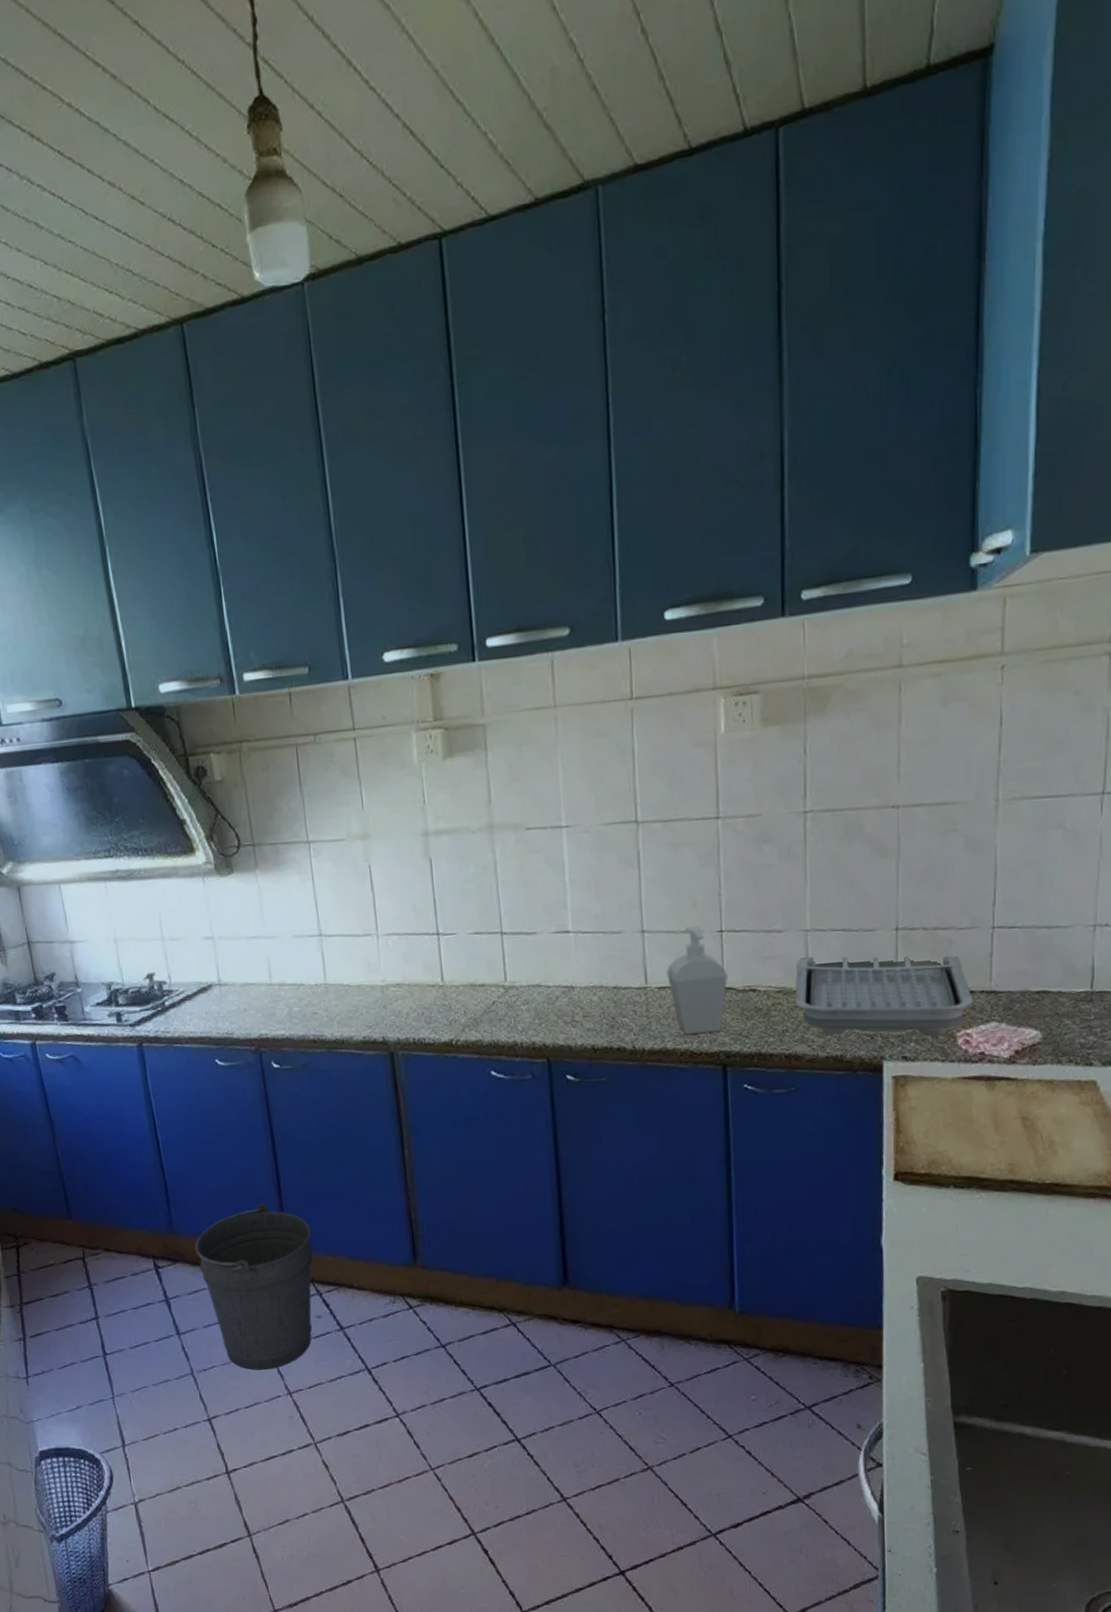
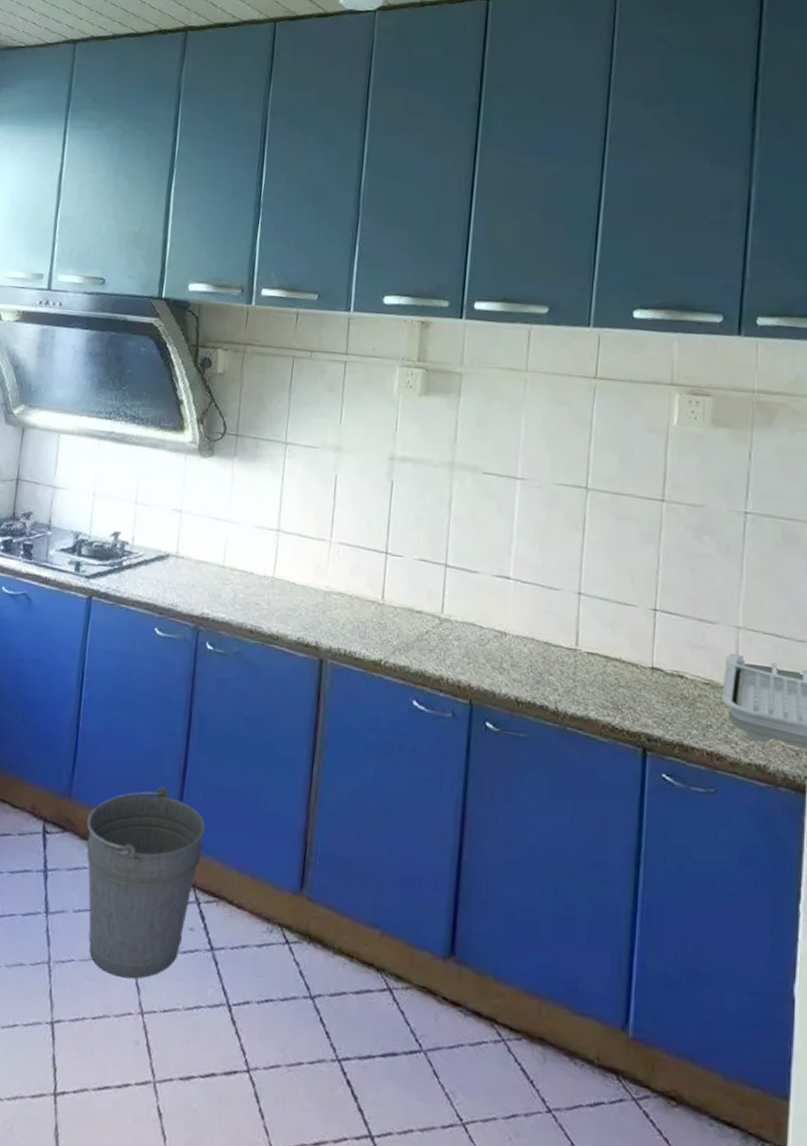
soap bottle: present [667,925,728,1035] -> none [598,599,657,712]

